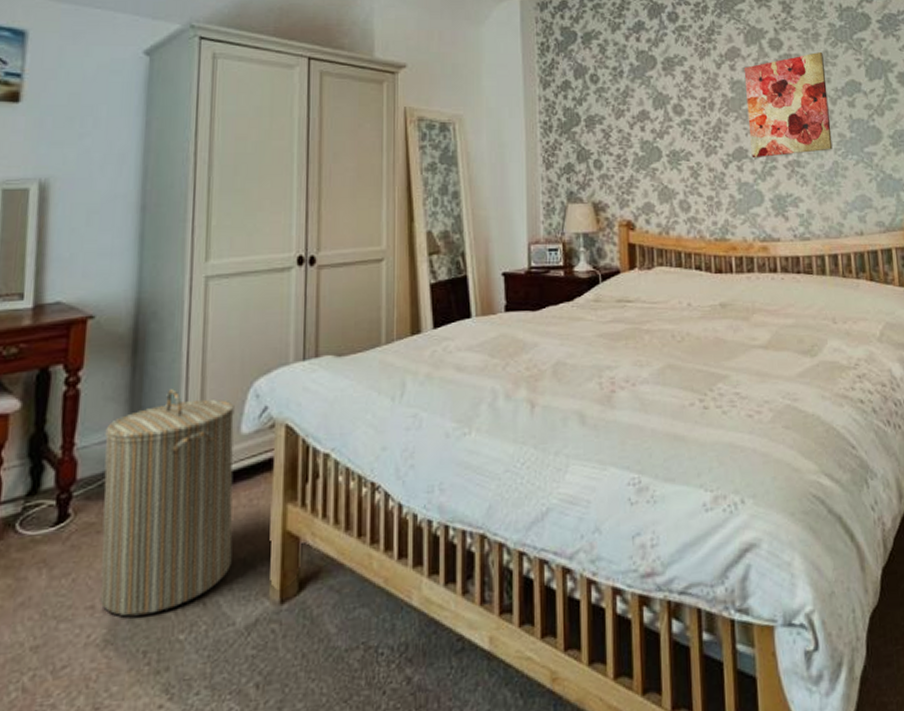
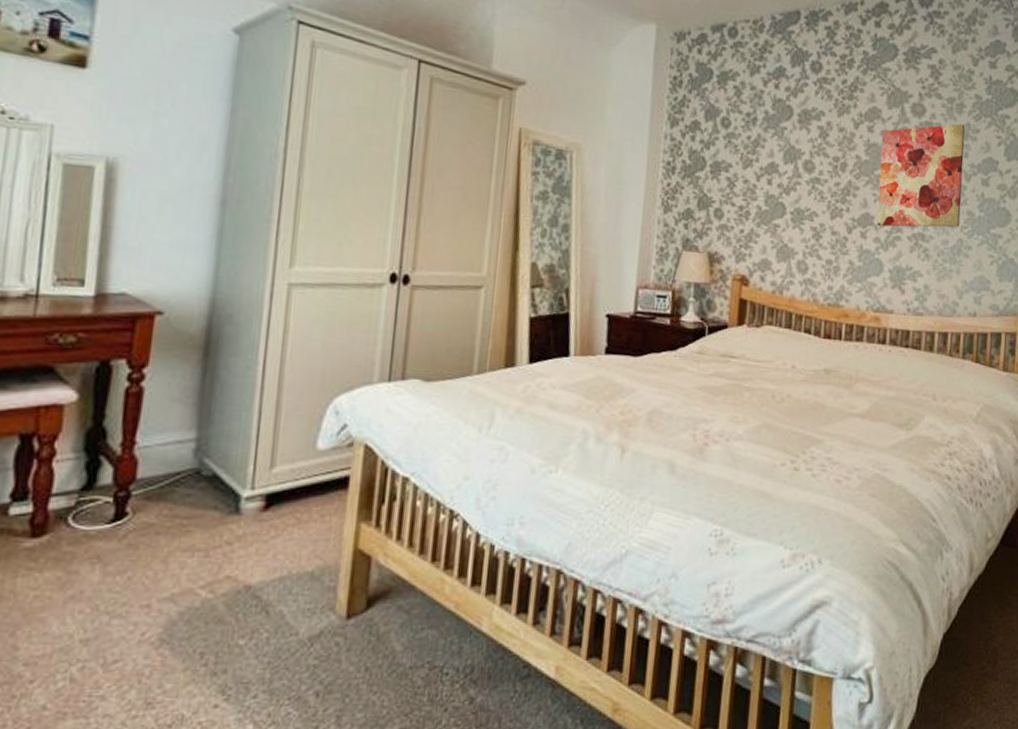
laundry hamper: present [100,389,235,617] -> none [156,397,312,618]

